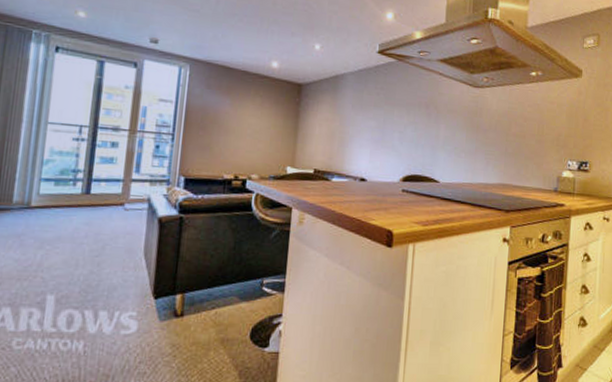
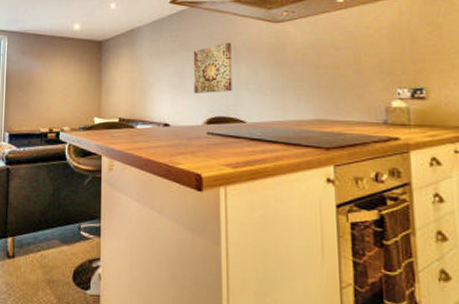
wall art: none [393,102,434,151] -> present [193,43,232,93]

